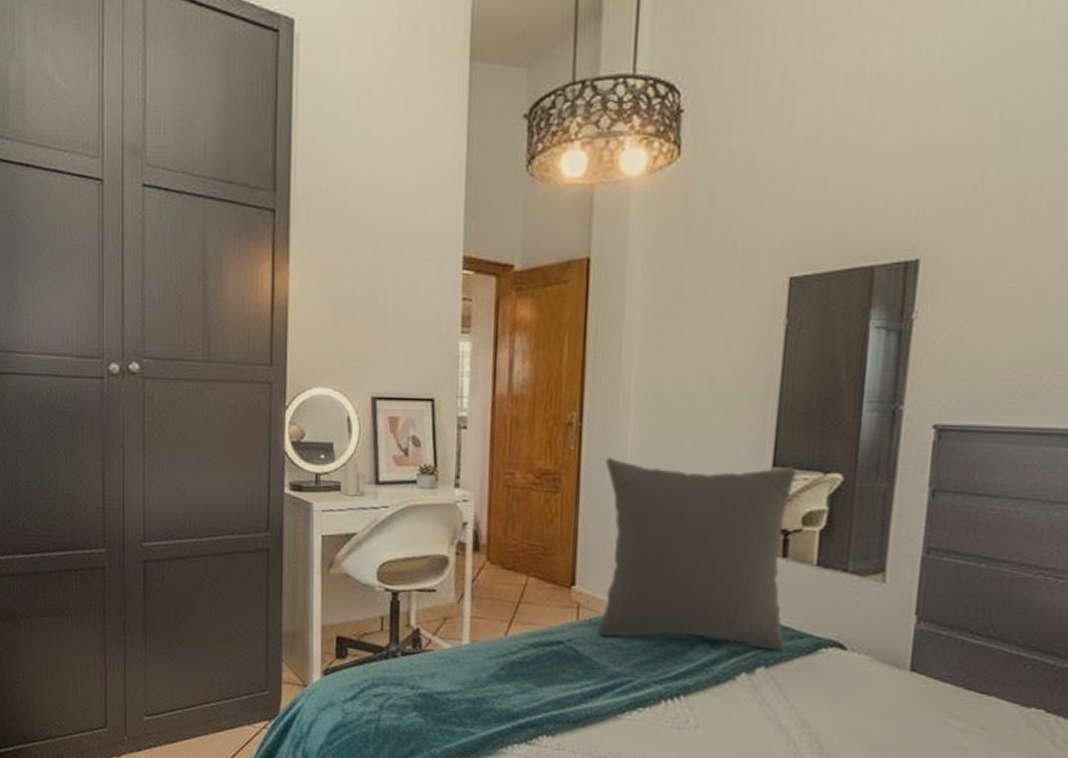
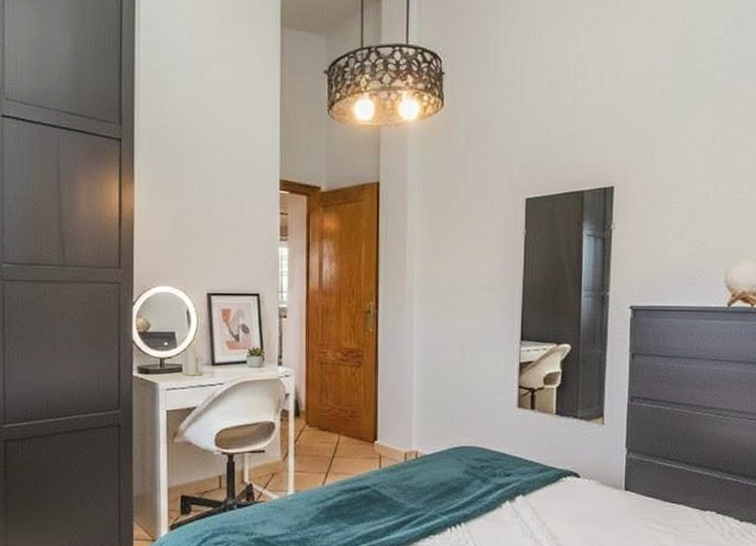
pillow: present [598,457,796,651] -> none [396,337,538,481]

